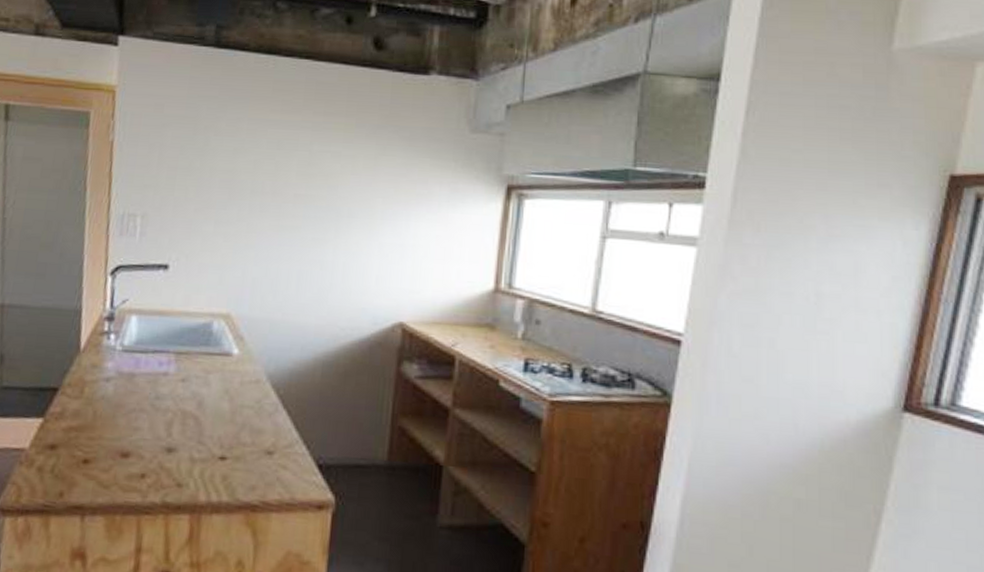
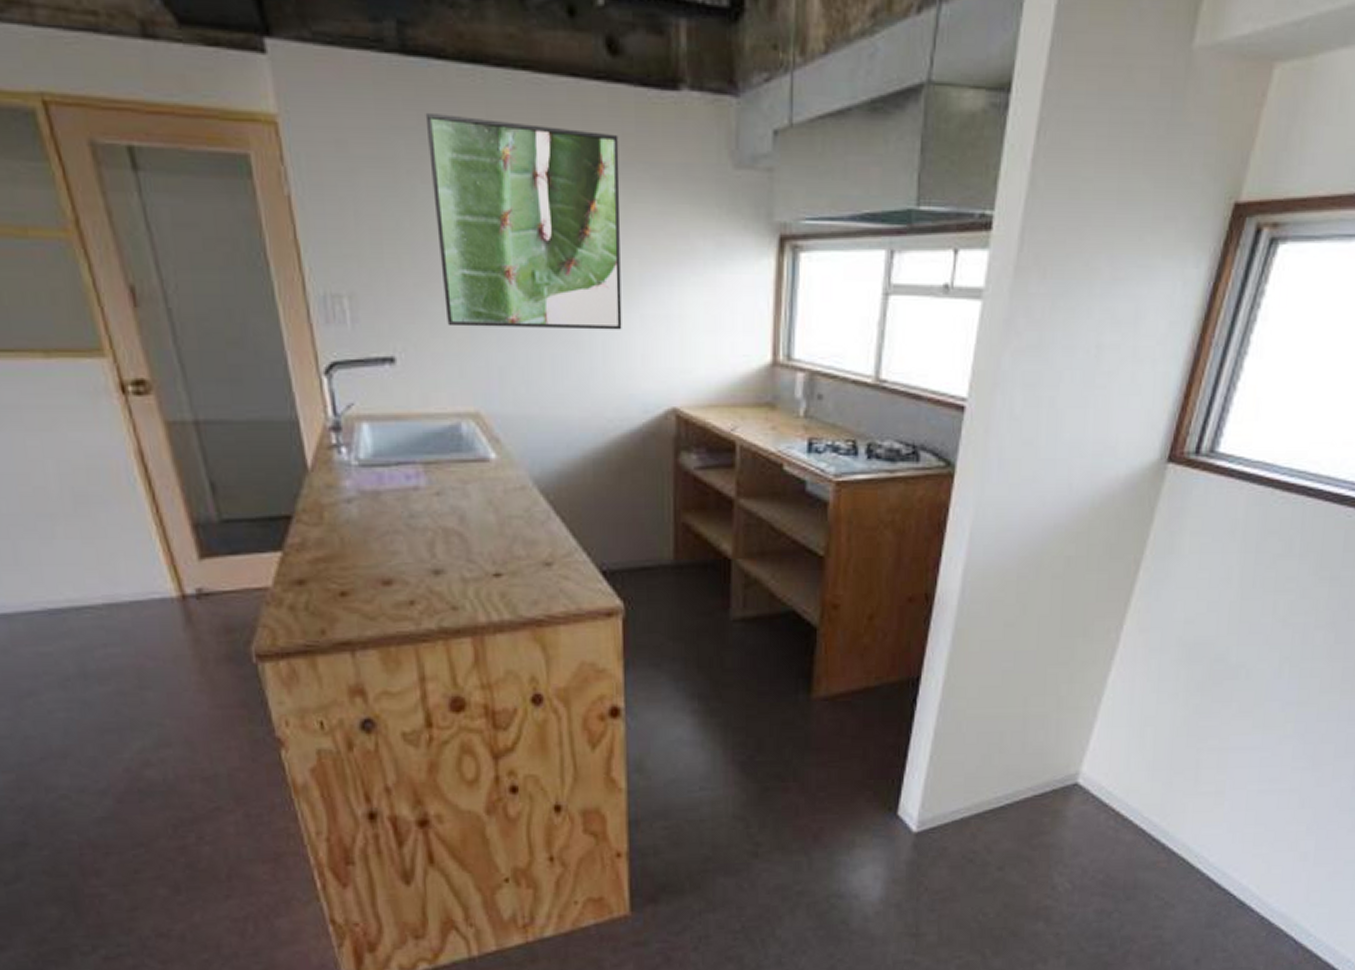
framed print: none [216,86,376,254] -> present [425,112,622,330]

